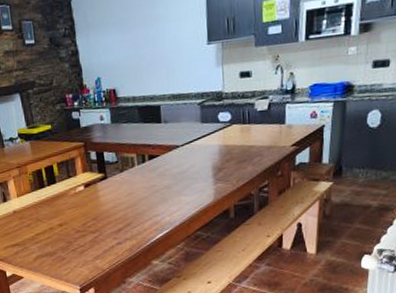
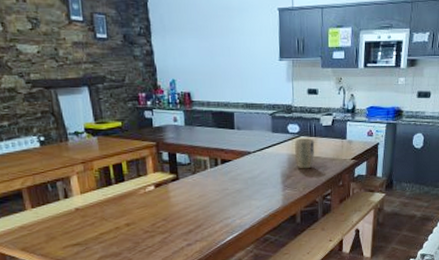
plant pot: none [226,126,249,161] -> present [295,138,315,169]

